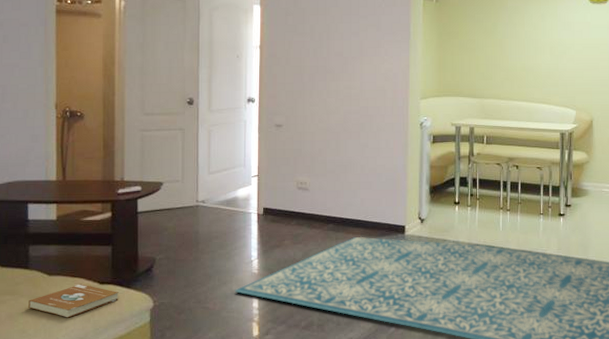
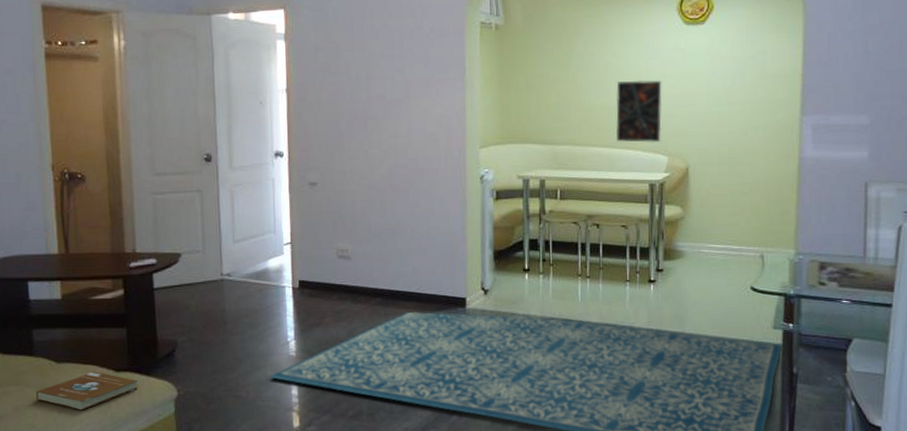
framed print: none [533,47,572,99] -> present [615,80,662,143]

